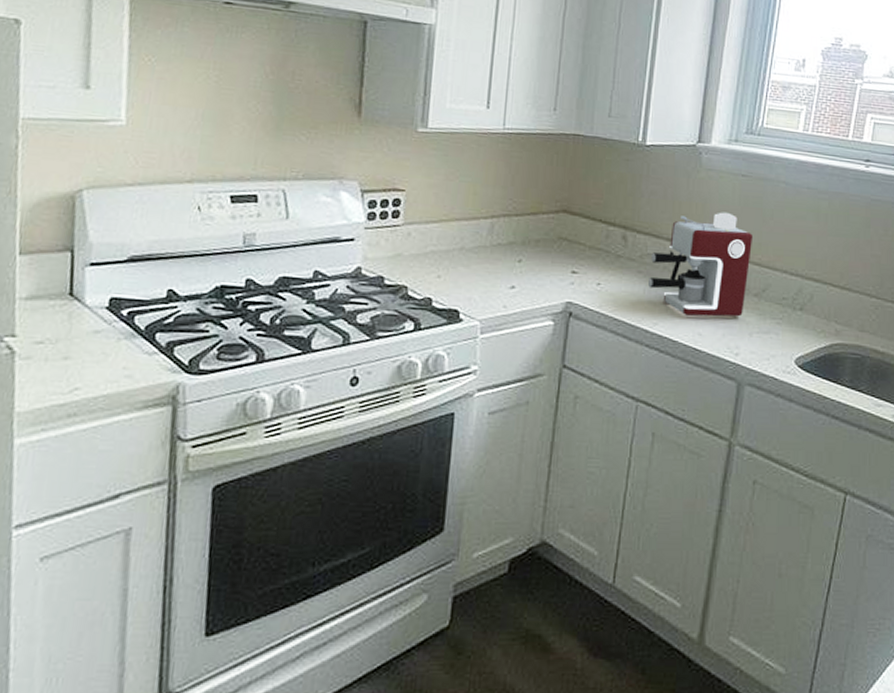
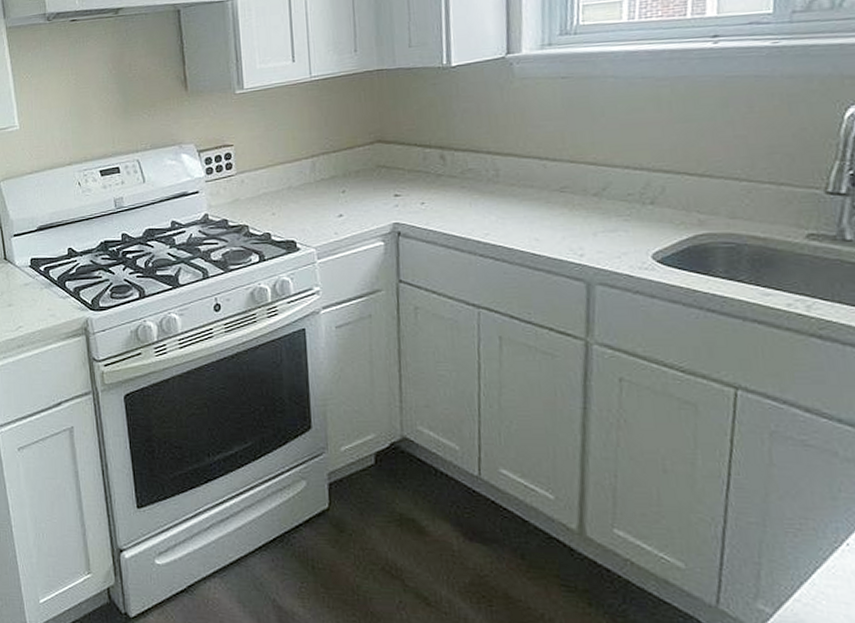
coffee maker: present [649,212,754,317] -> none [473,117,584,224]

